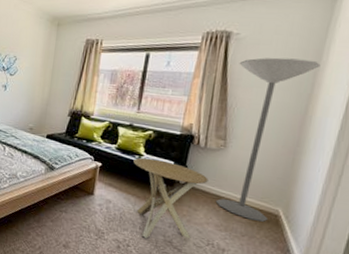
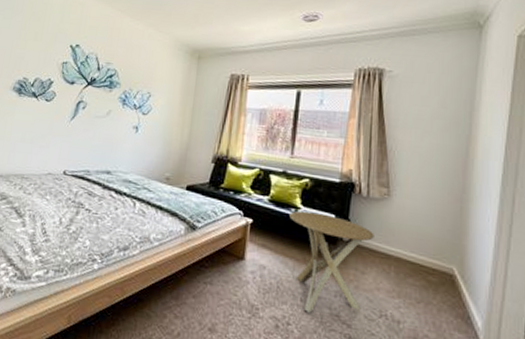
floor lamp: present [215,57,321,222] -> none [384,96,475,284]

